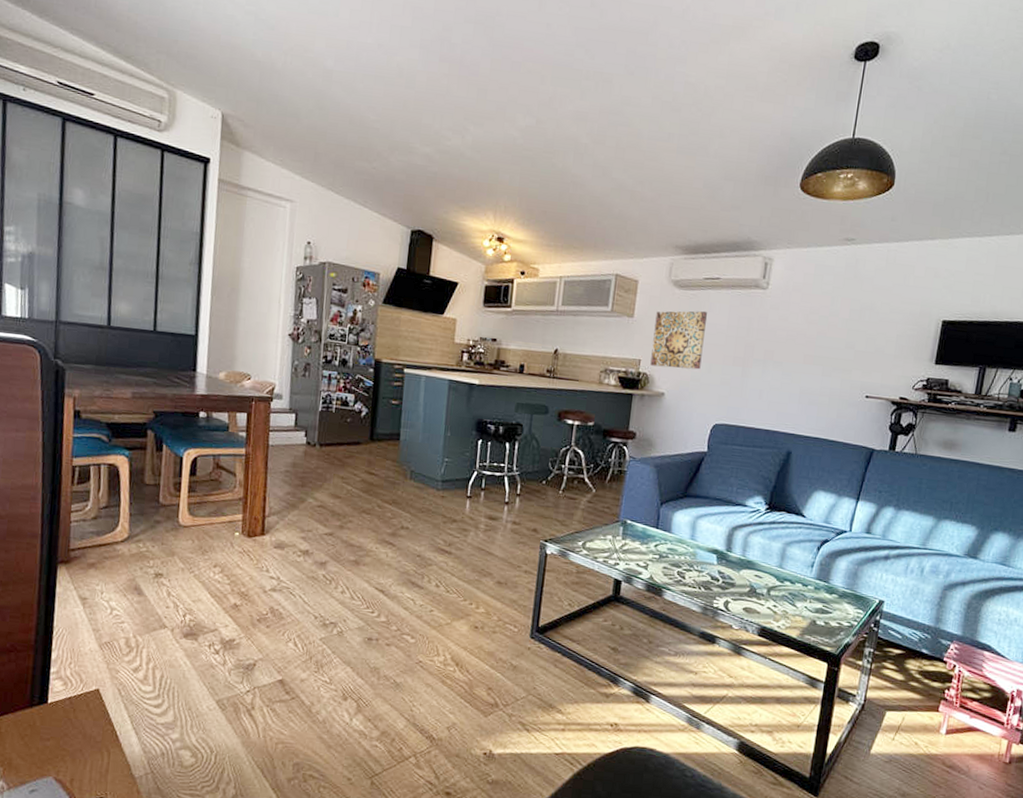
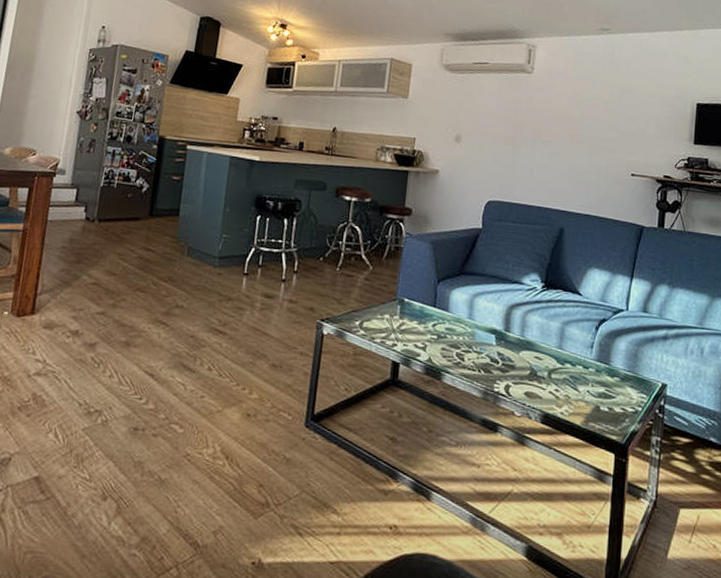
wall art: present [650,311,707,370] -> none [425,92,477,148]

